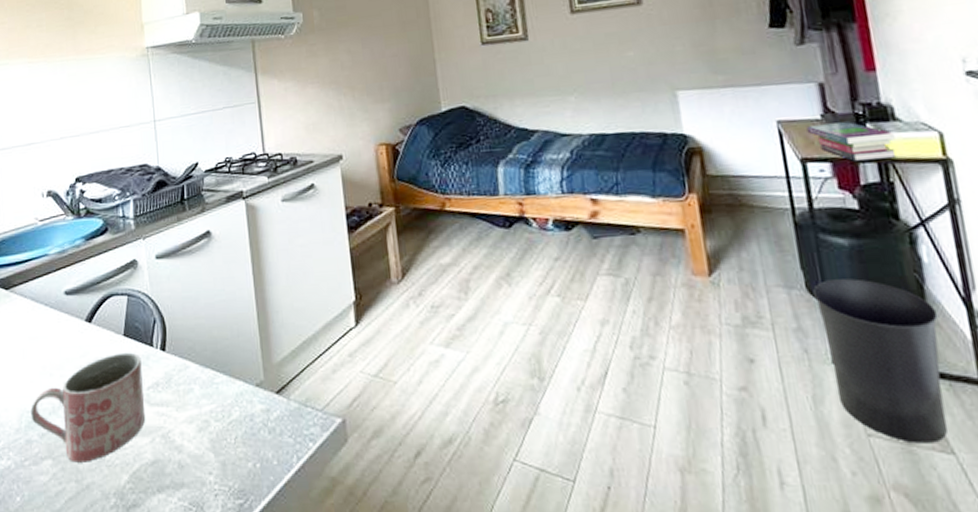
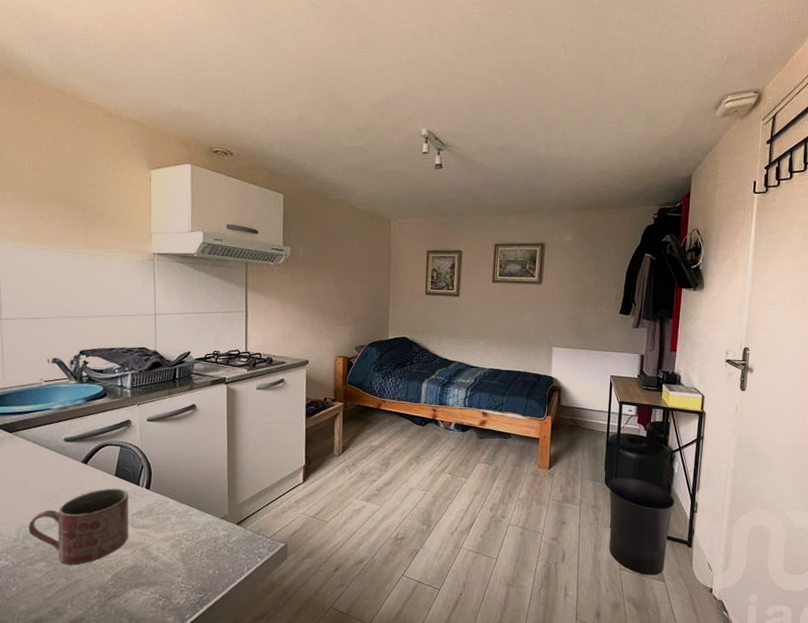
books: present [806,122,897,163] -> none [627,381,677,408]

